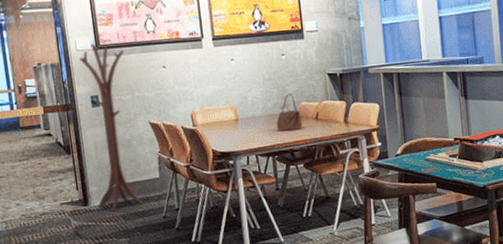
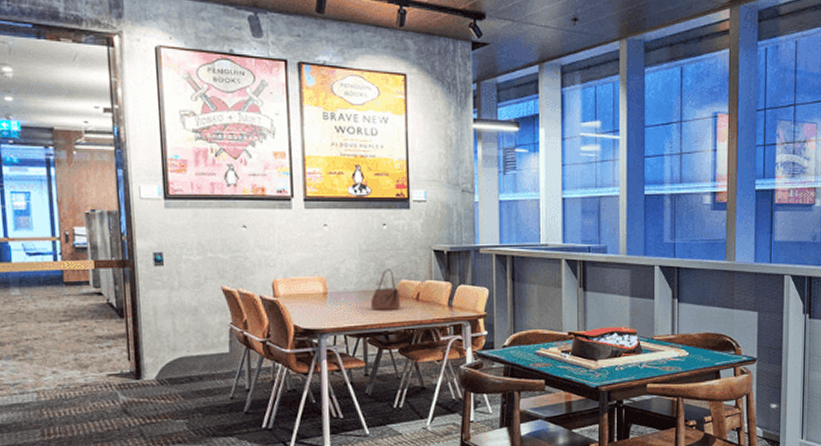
coatrack: present [79,43,144,212] -> none [143,192,208,389]

